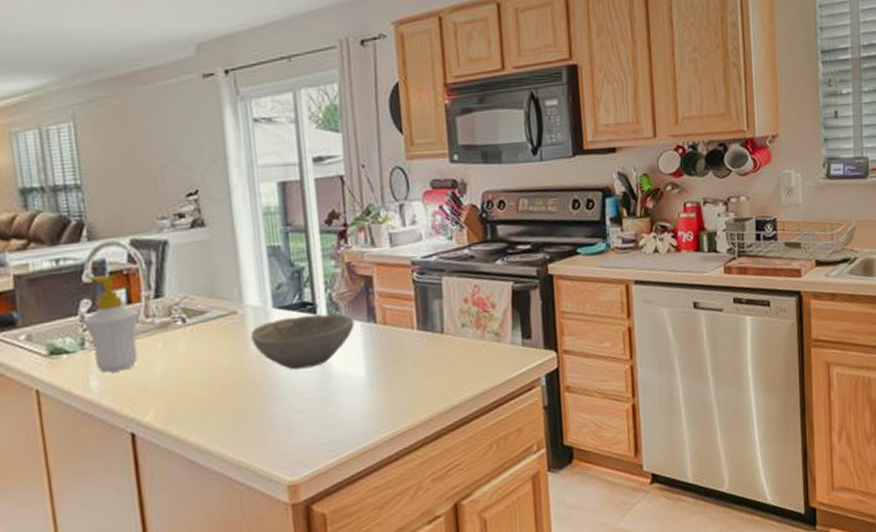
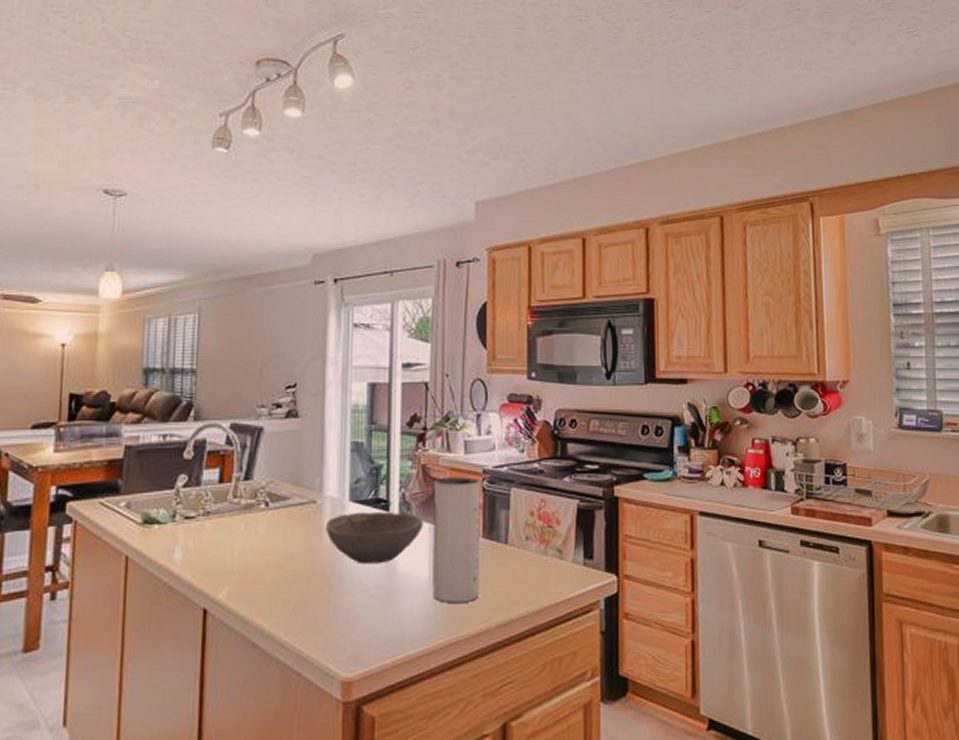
soap bottle: present [83,275,139,373] -> none [178,453,227,546]
speaker: none [361,270,420,398] -> present [433,477,481,604]

